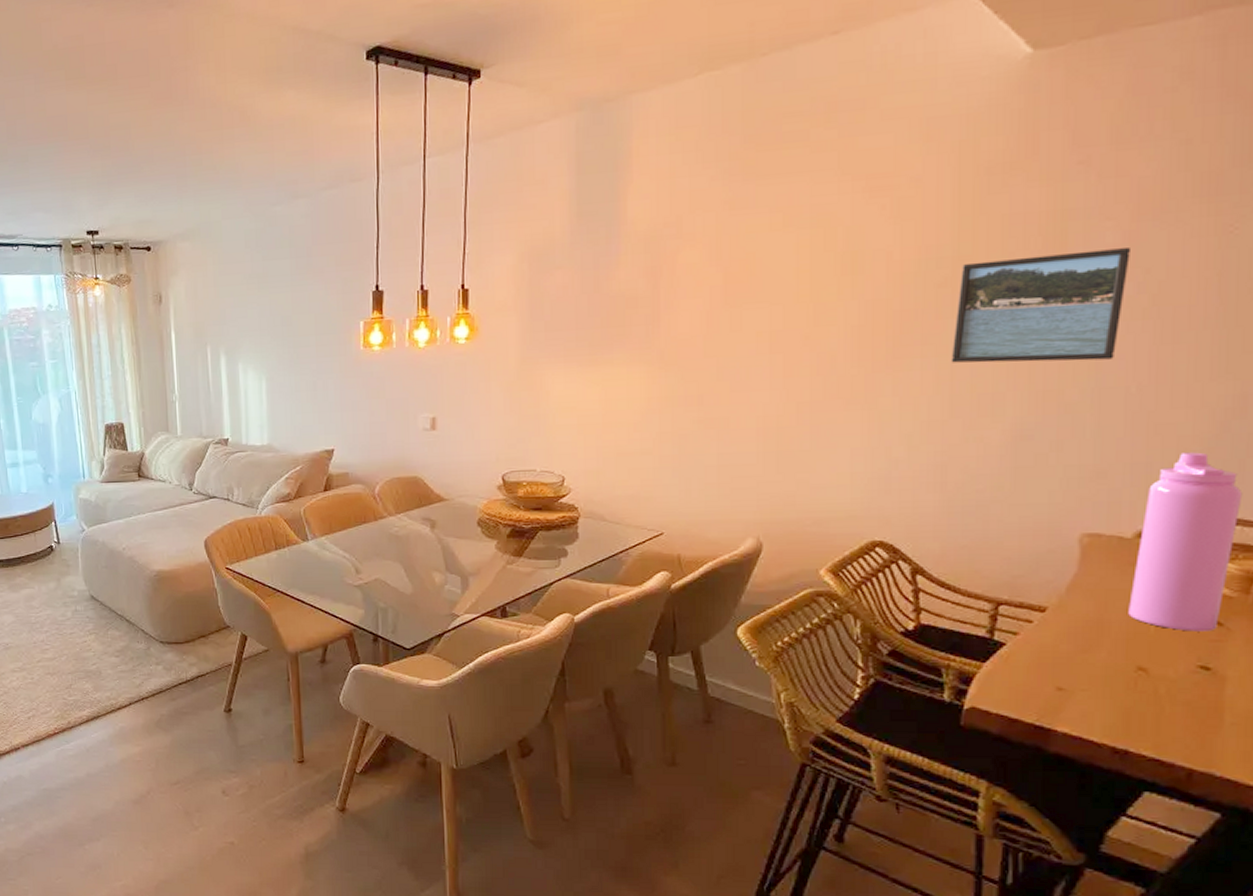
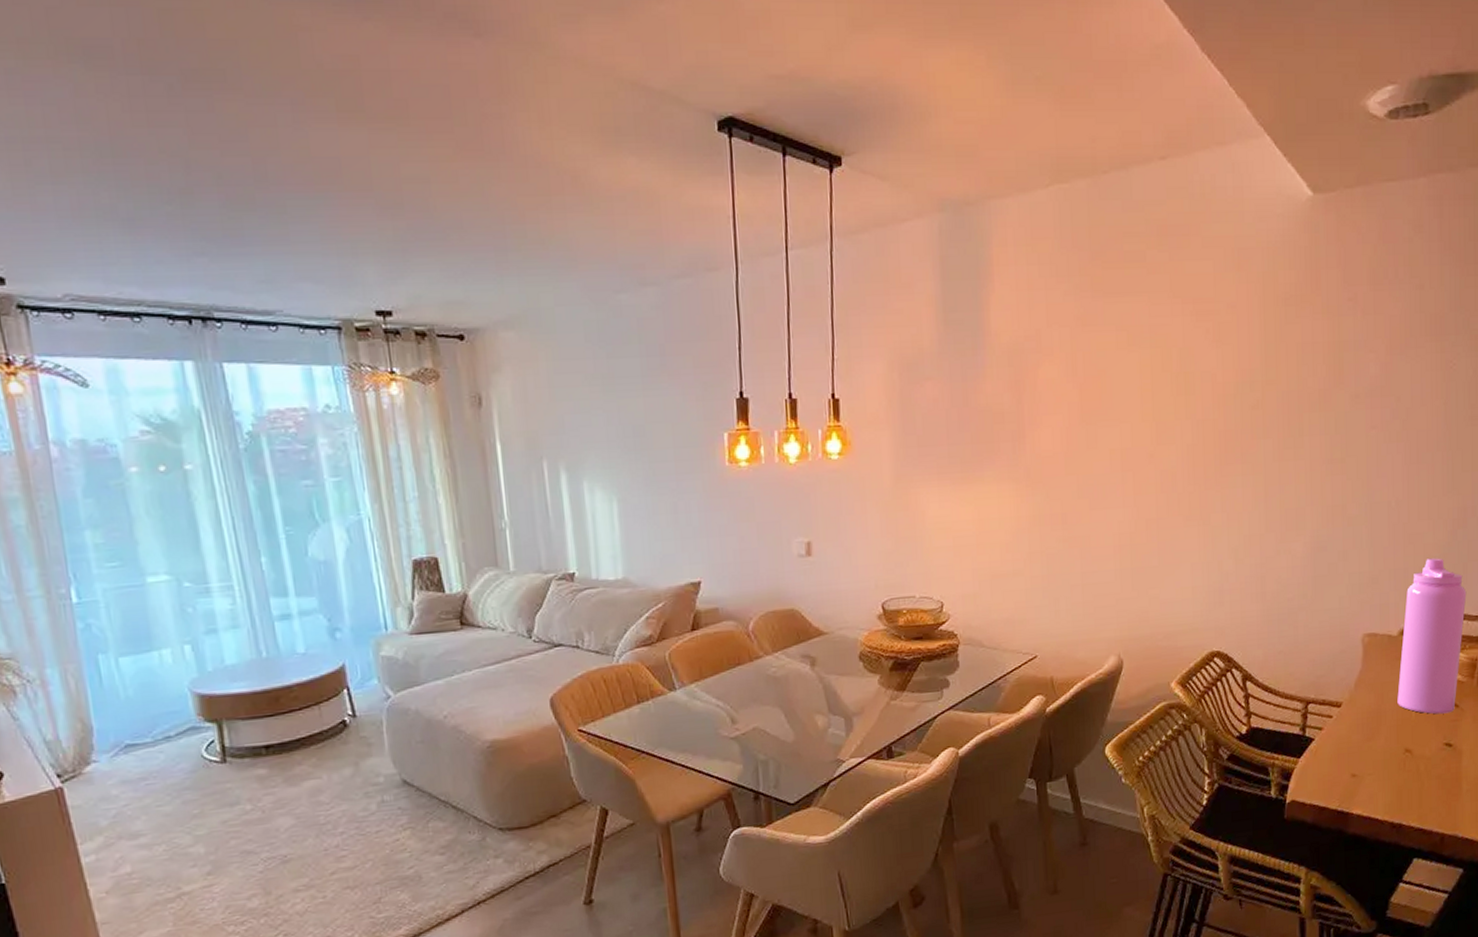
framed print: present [951,248,1130,363] -> none [1264,378,1387,481]

